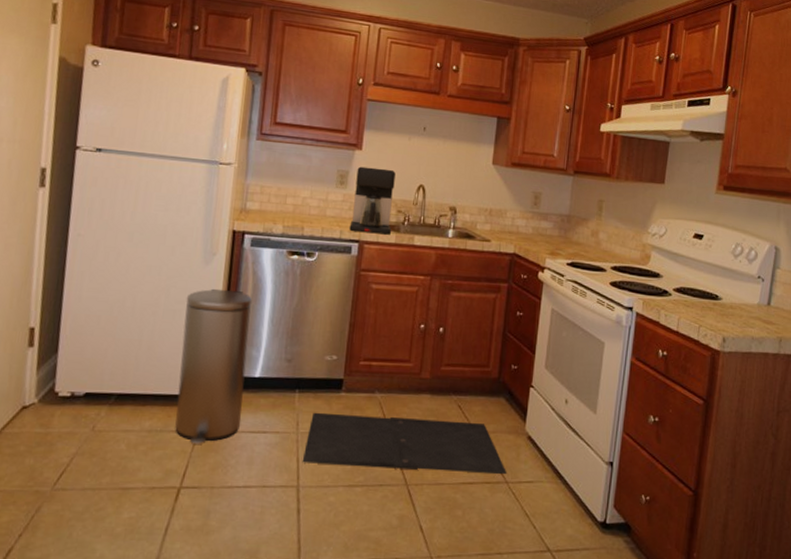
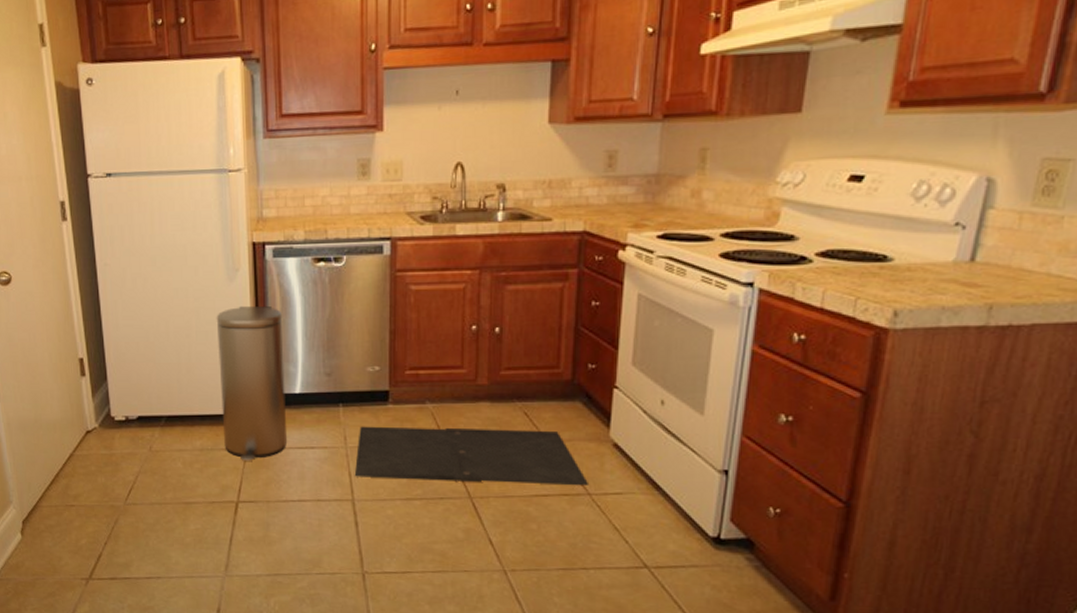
coffee maker: present [349,166,396,236] -> none [378,149,428,229]

